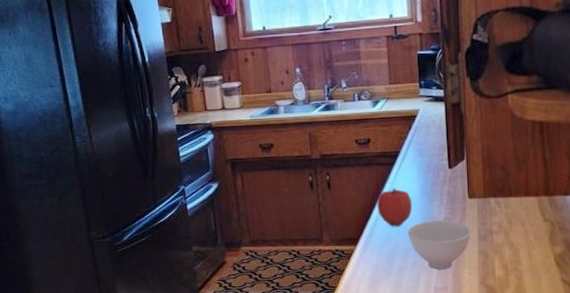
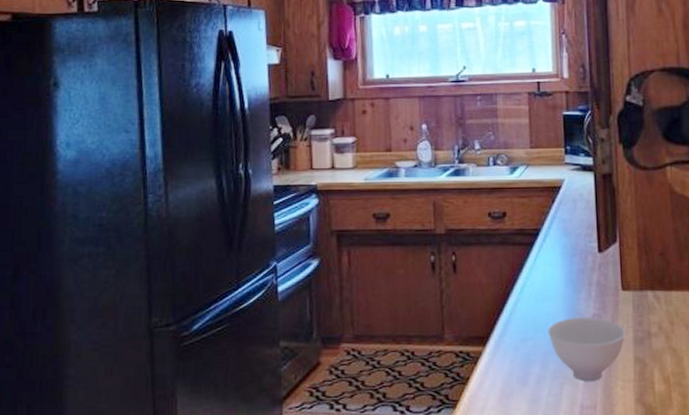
fruit: present [377,187,413,227] -> none [512,274,555,323]

